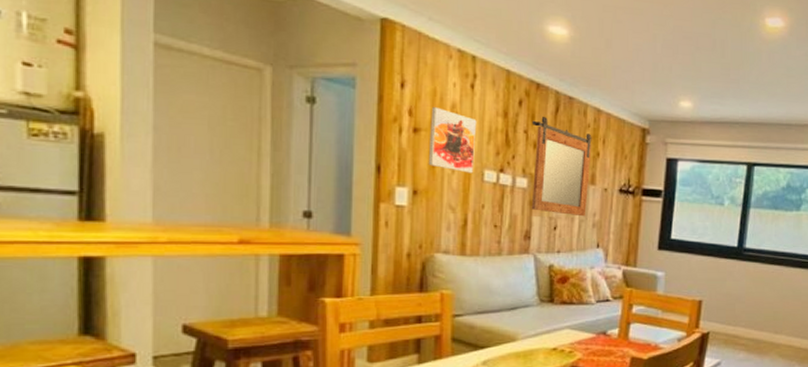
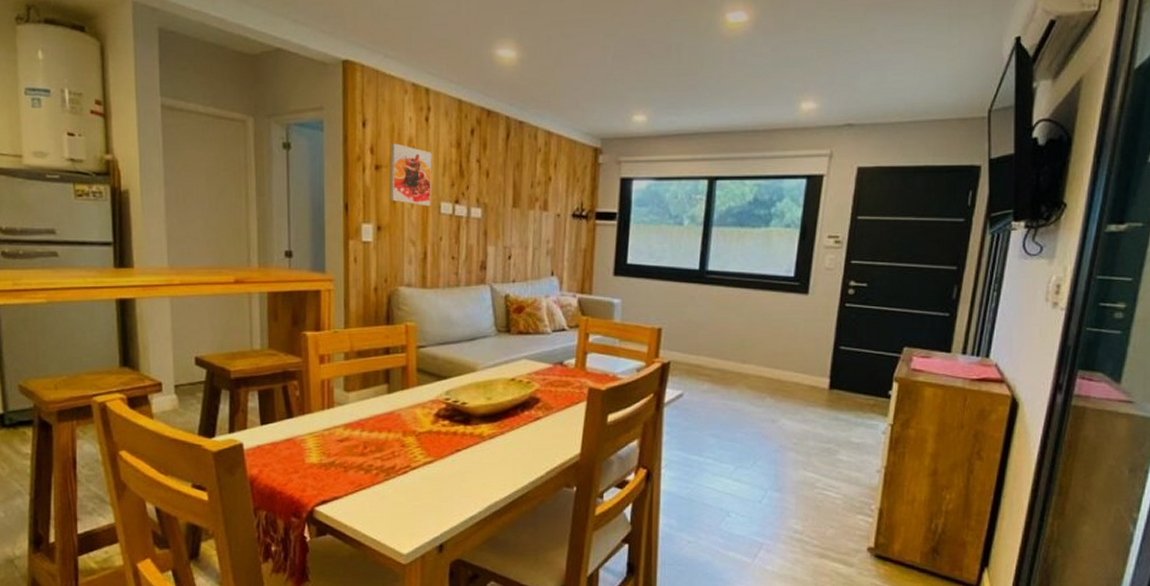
mirror: present [531,117,592,217] -> none [484,144,543,244]

